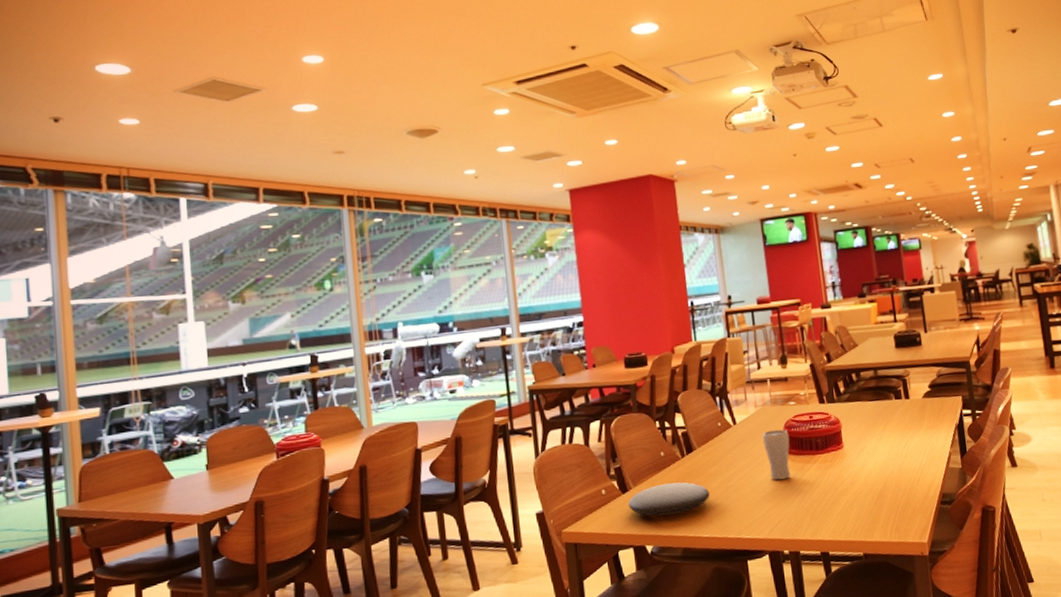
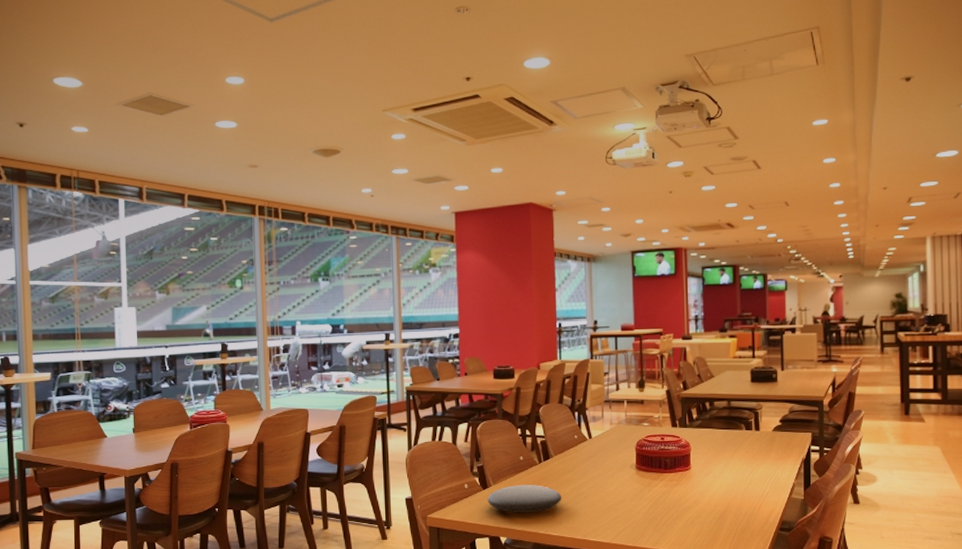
drinking glass: present [762,429,791,481] -> none [615,446,640,493]

